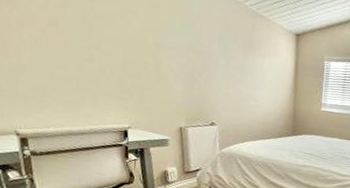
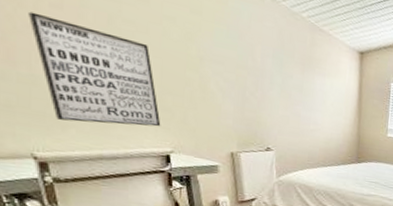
wall art: none [21,12,121,106] -> present [29,11,161,127]

